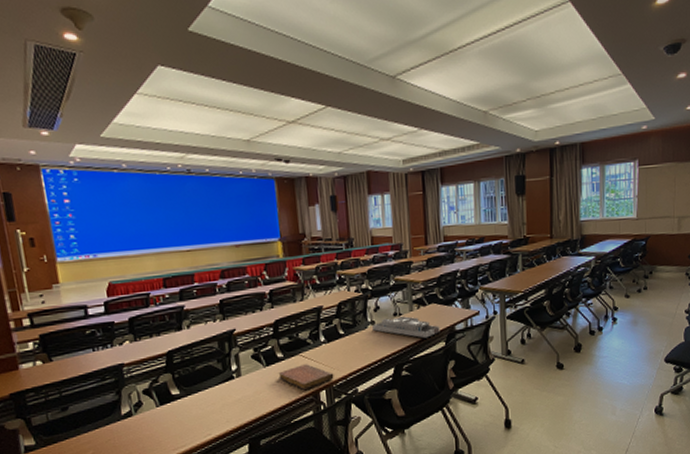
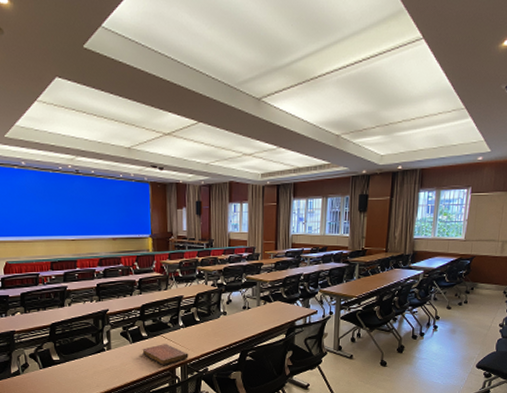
desk organizer: present [372,316,440,338] -> none [224,310,282,330]

